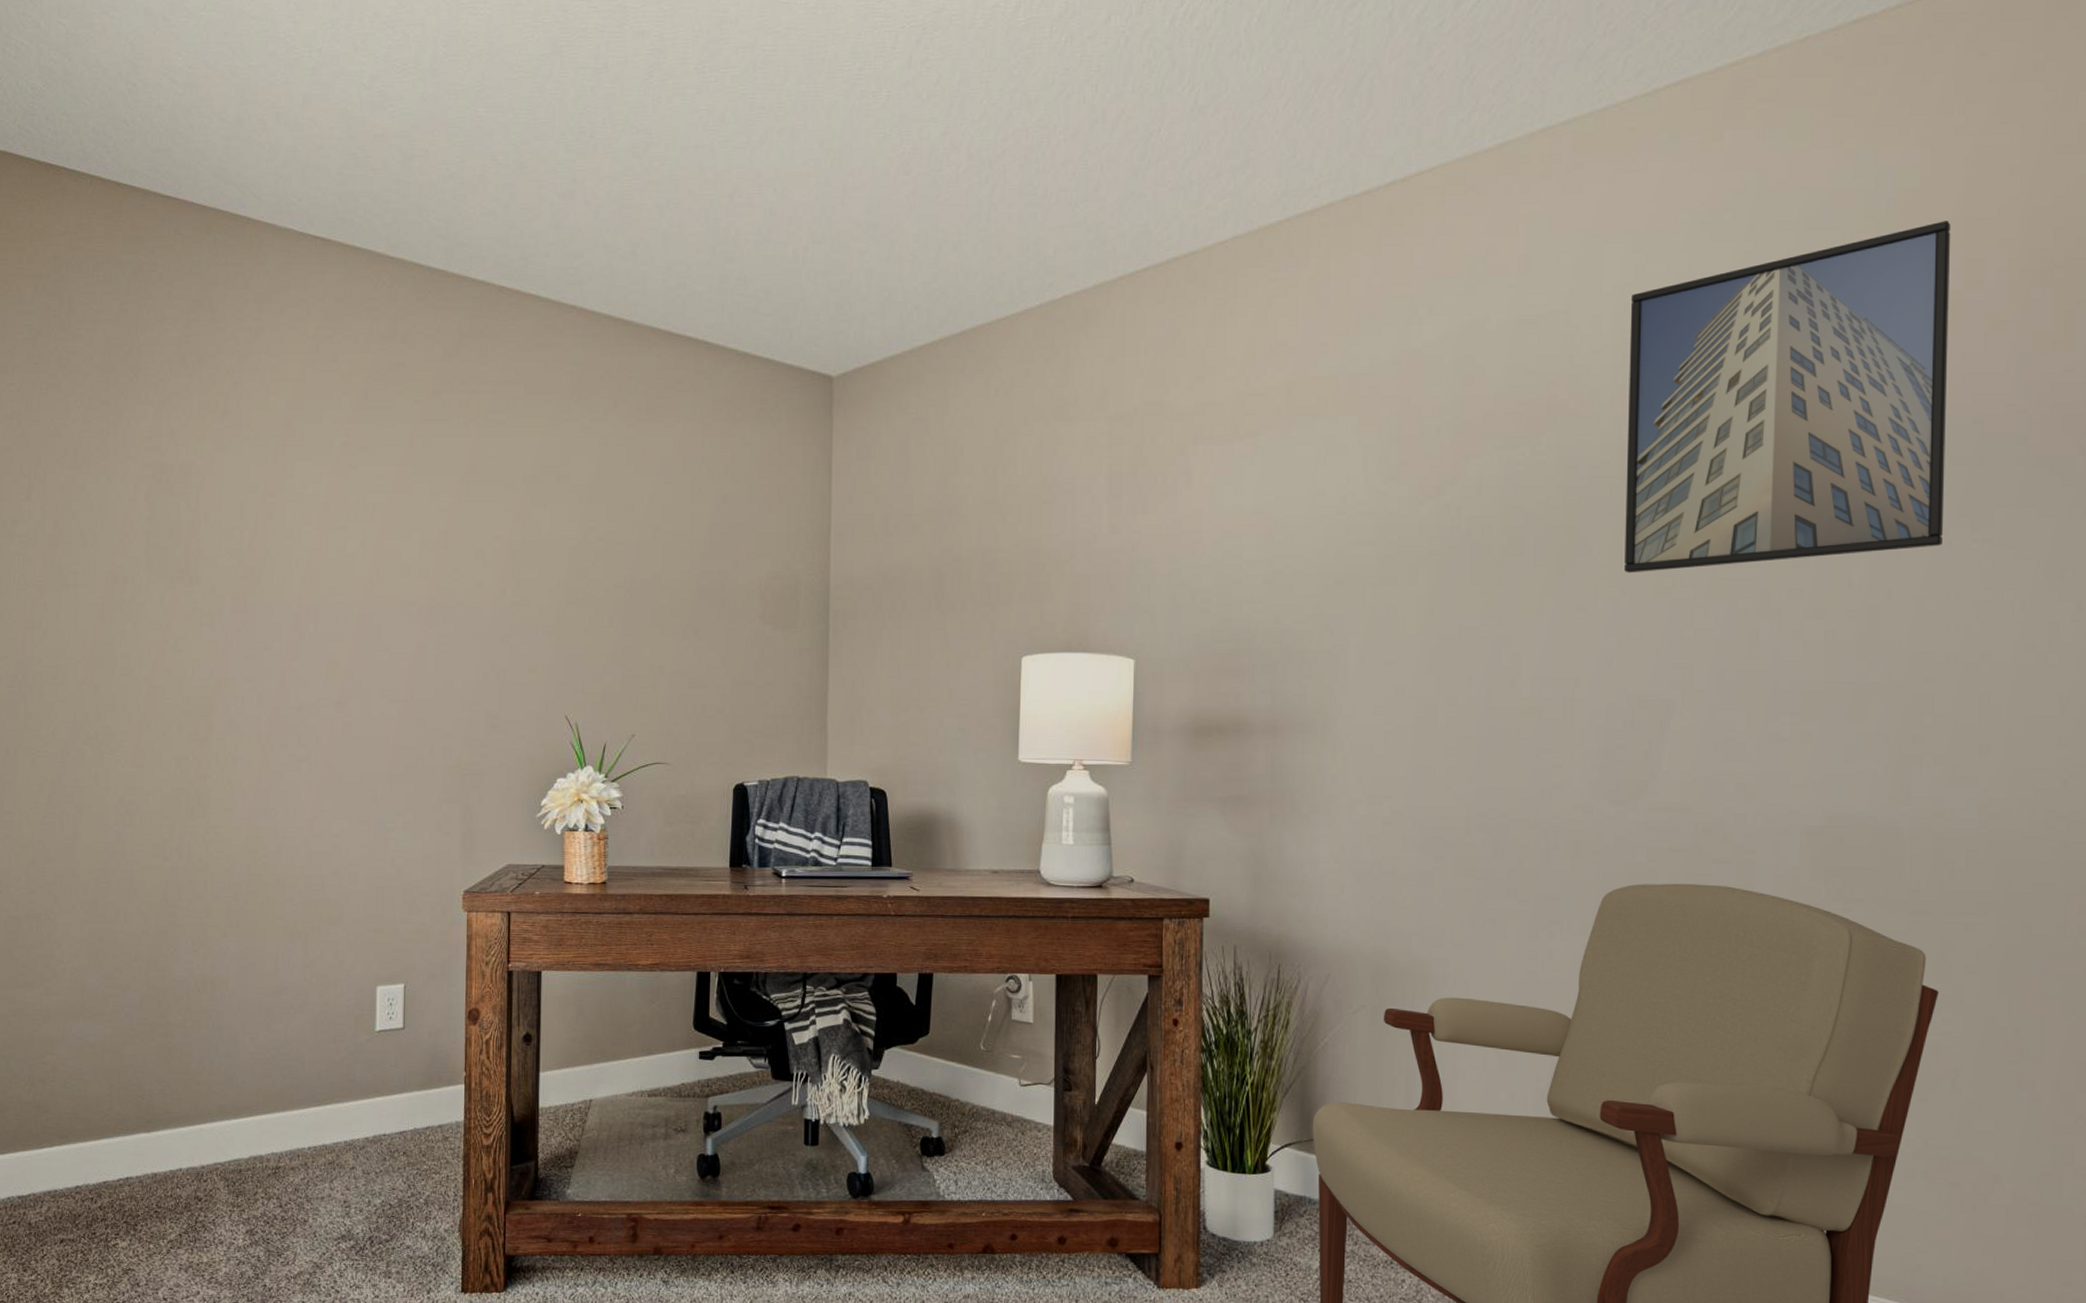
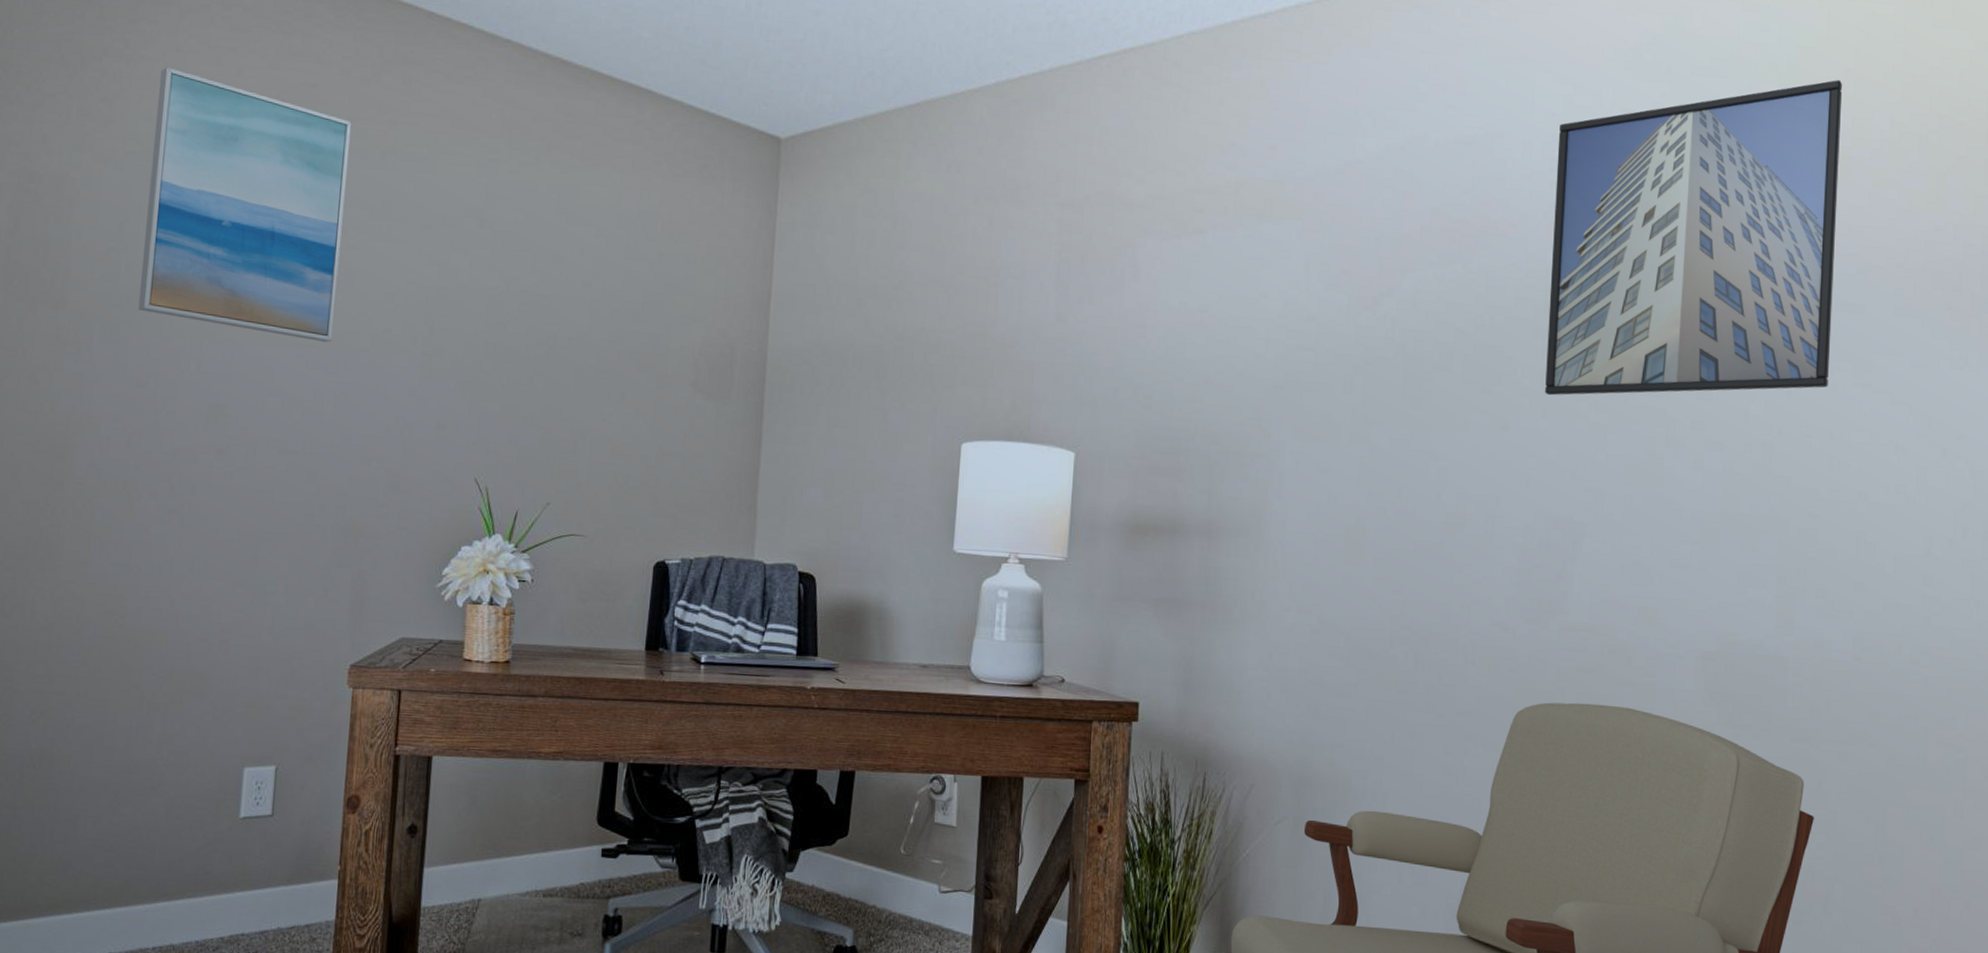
wall art: none [260,359,437,599] -> present [137,67,352,342]

